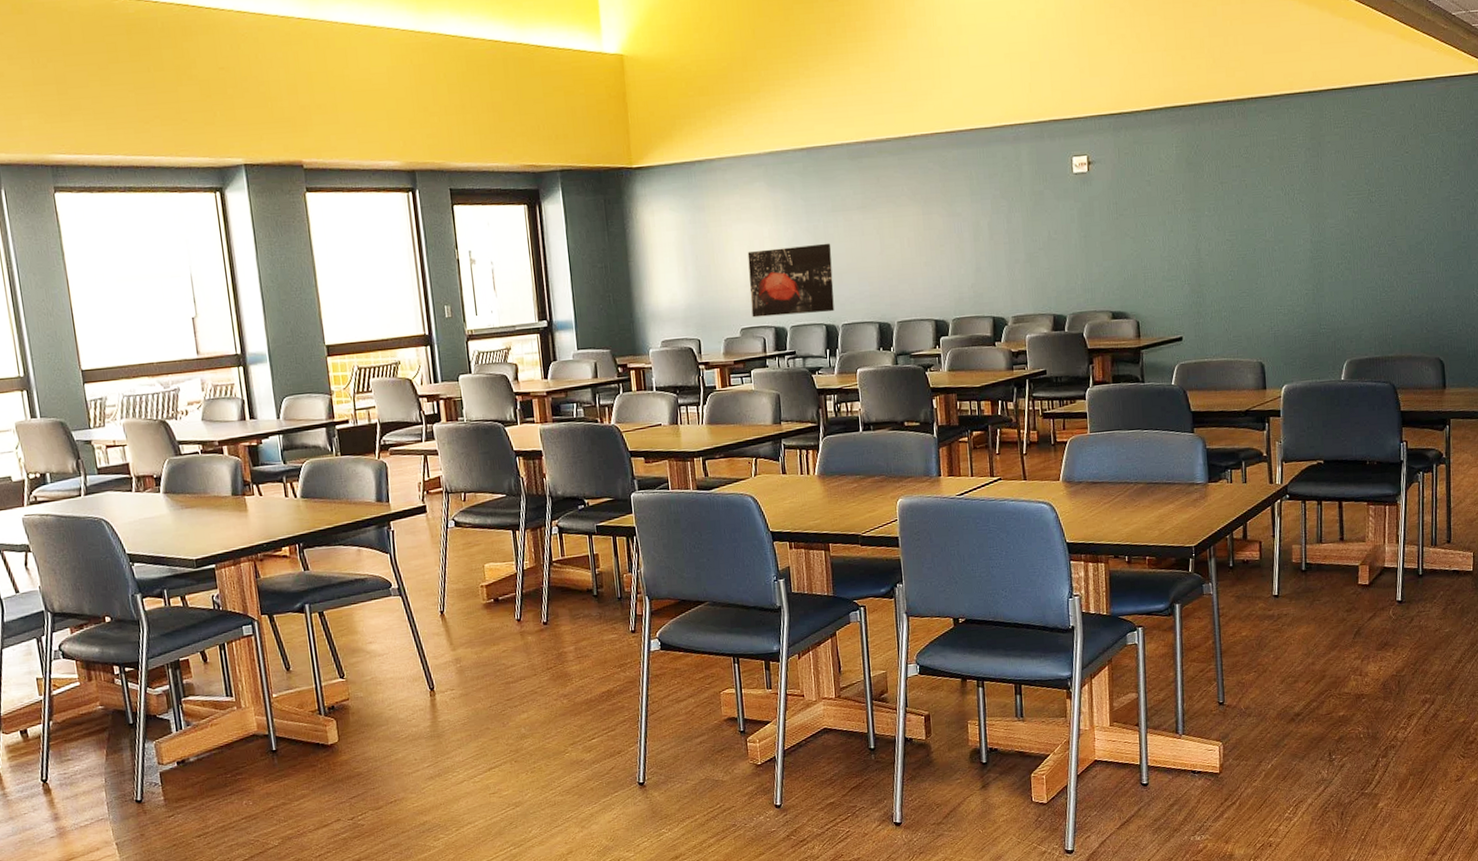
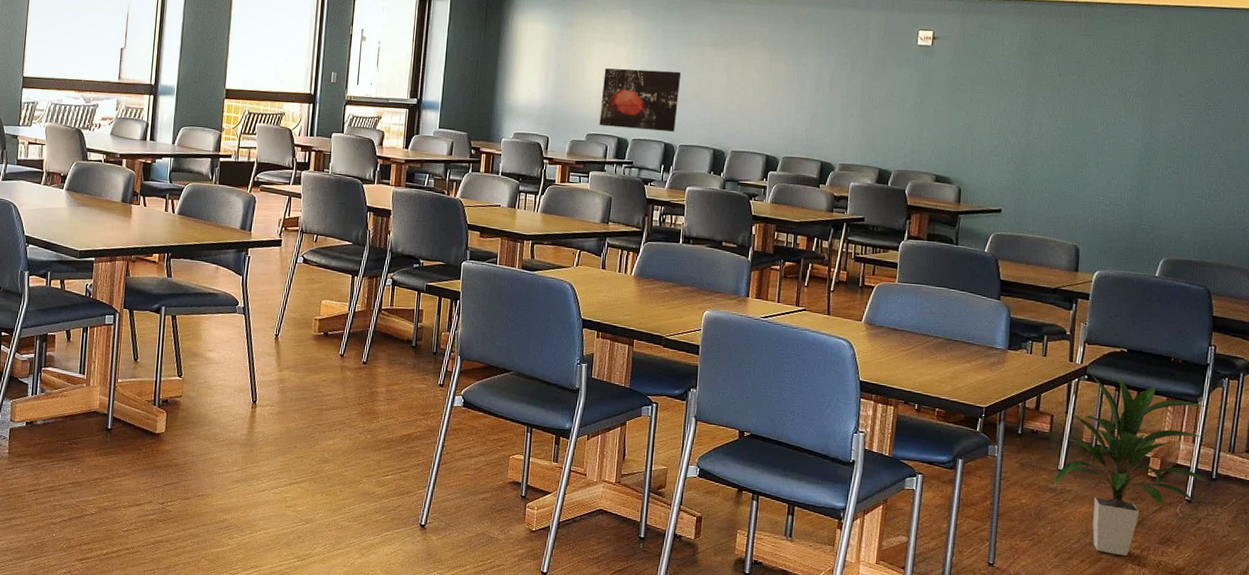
indoor plant: none [1268,489,1416,670] -> present [1051,373,1209,557]

